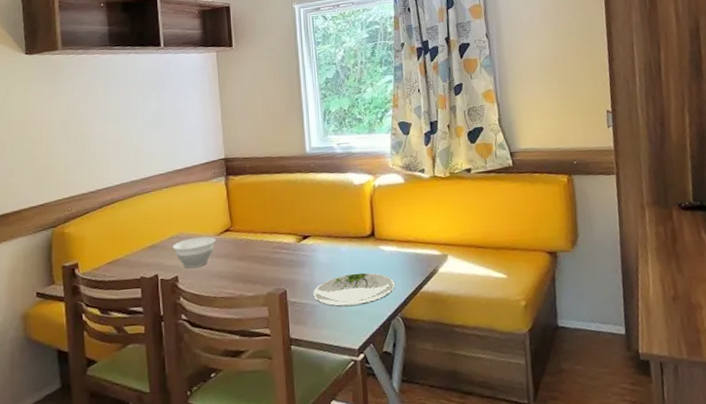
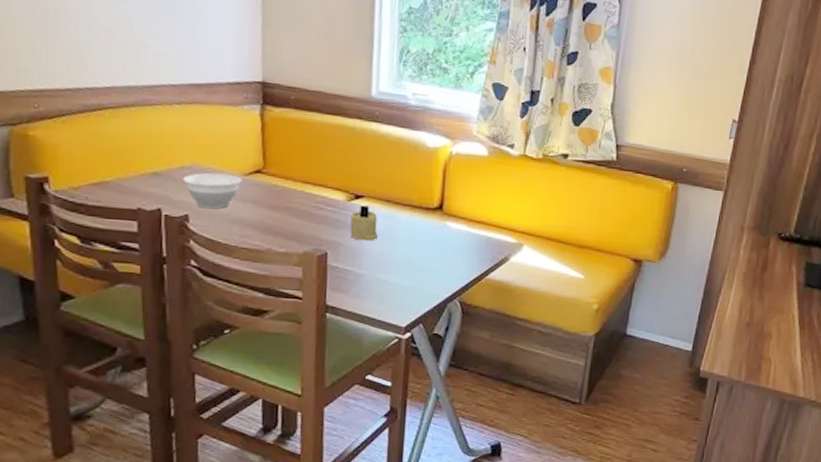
candle: none [301,243,325,275] -> present [350,205,378,241]
plate: present [313,272,395,307] -> none [359,246,458,283]

